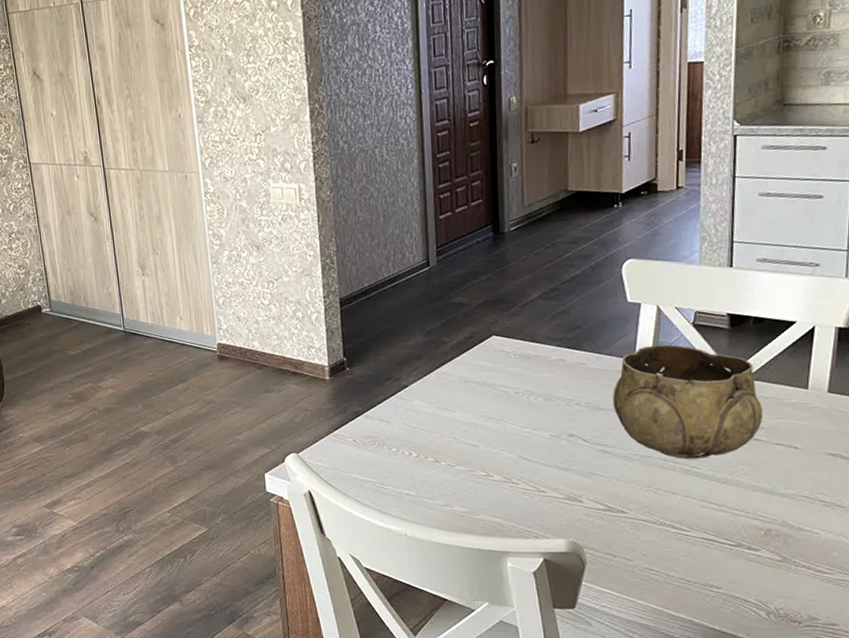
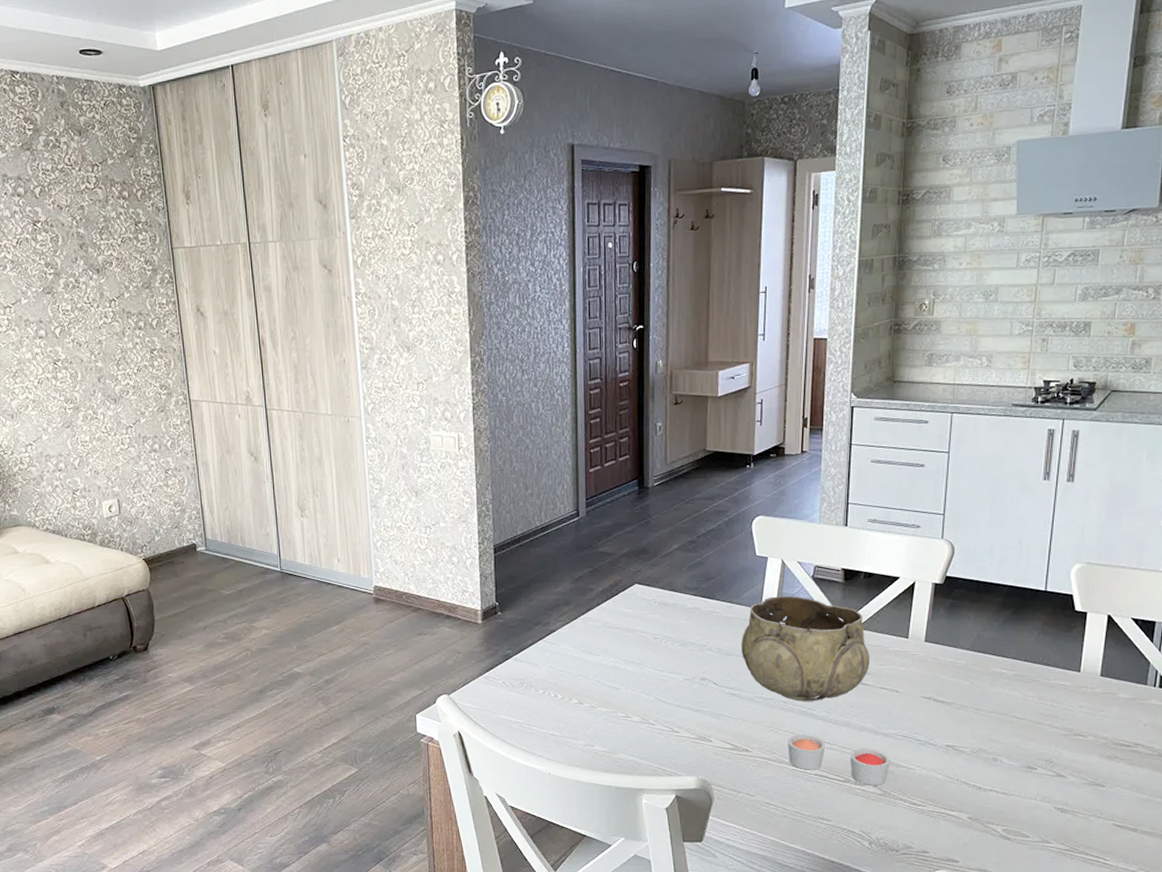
candle: none [669,495,790,551] -> present [787,735,890,785]

